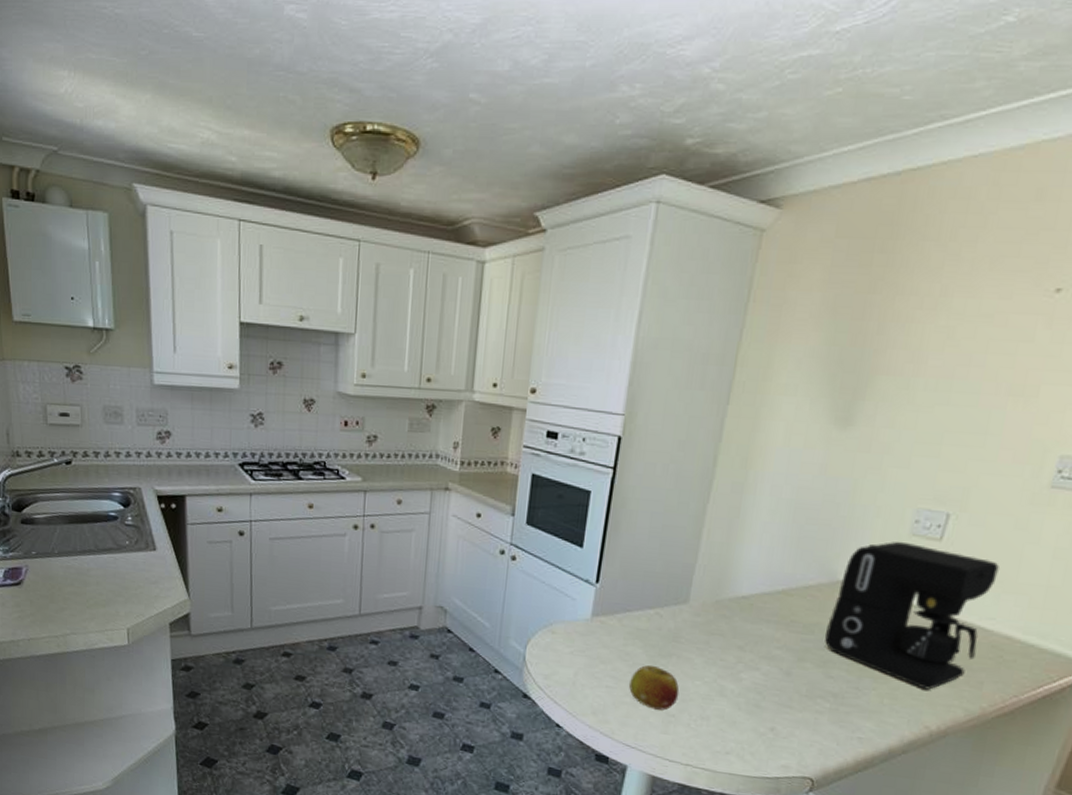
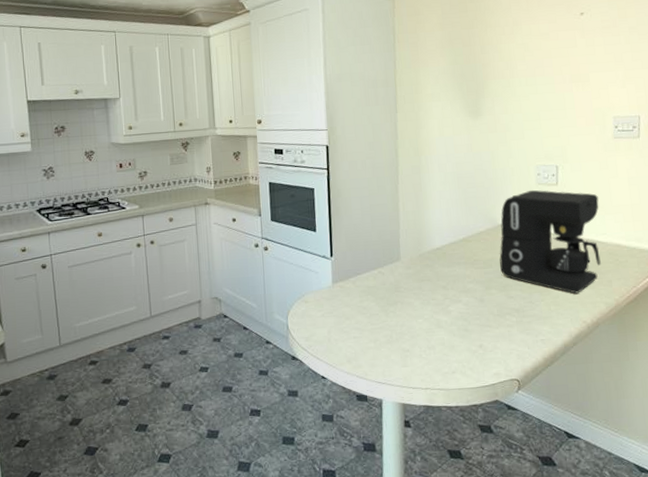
fruit: present [629,664,680,711] -> none [370,313,409,349]

